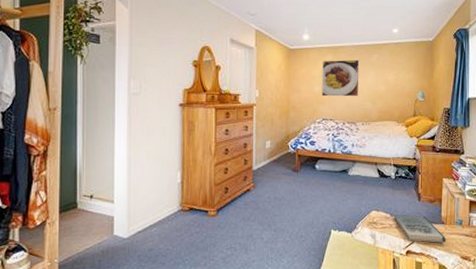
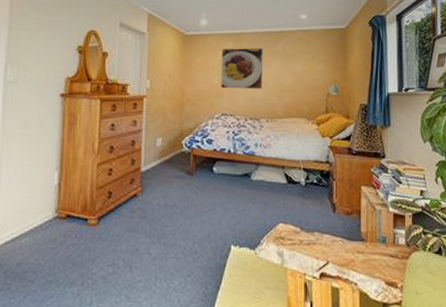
book: present [393,213,446,243] -> none [304,227,367,264]

